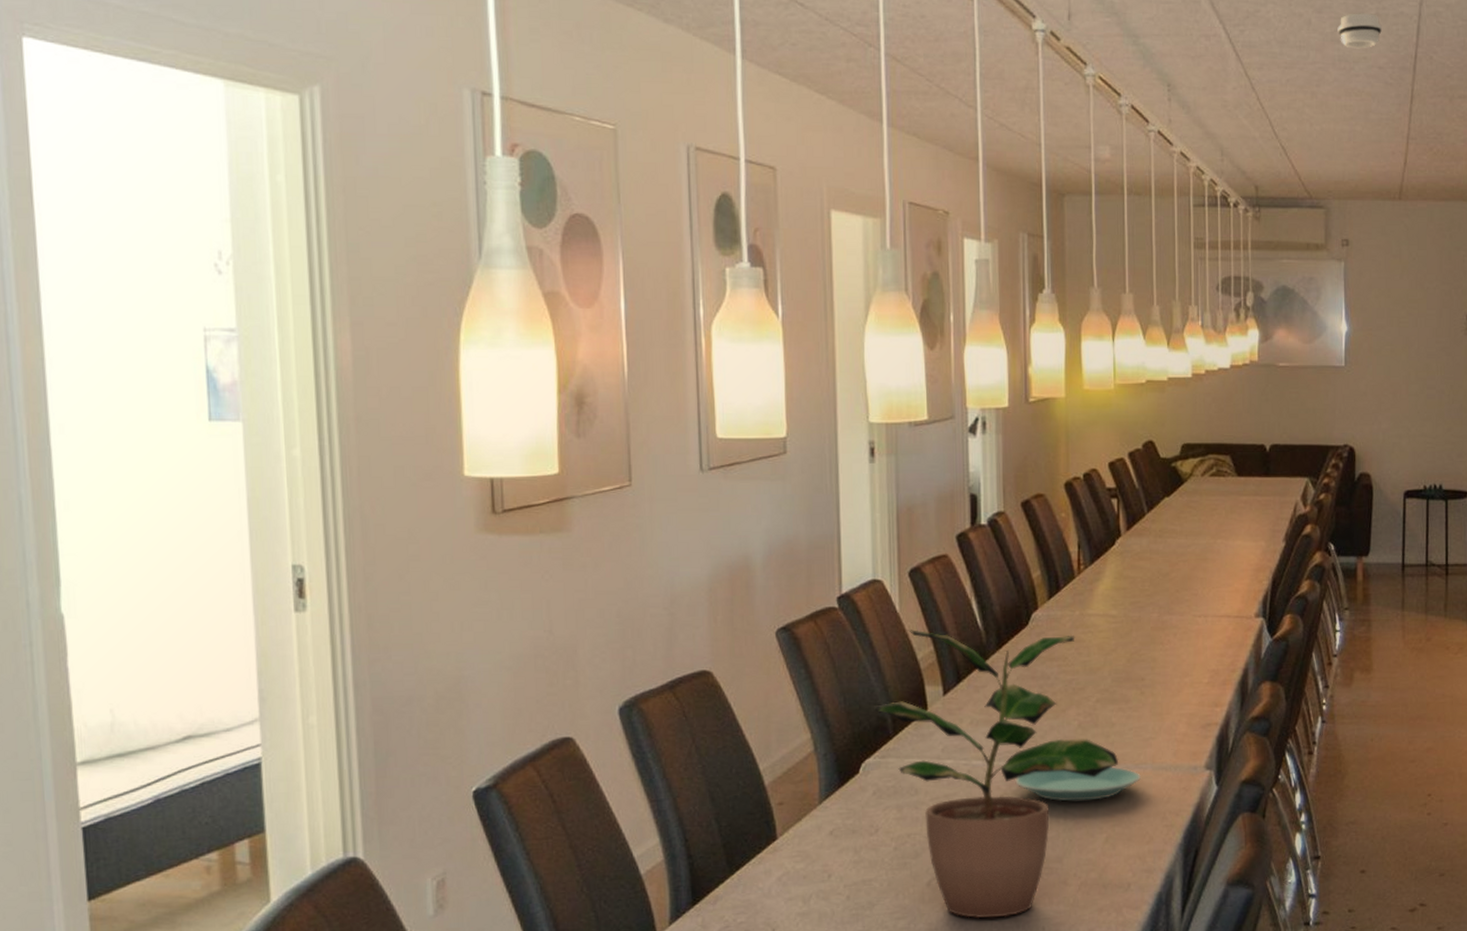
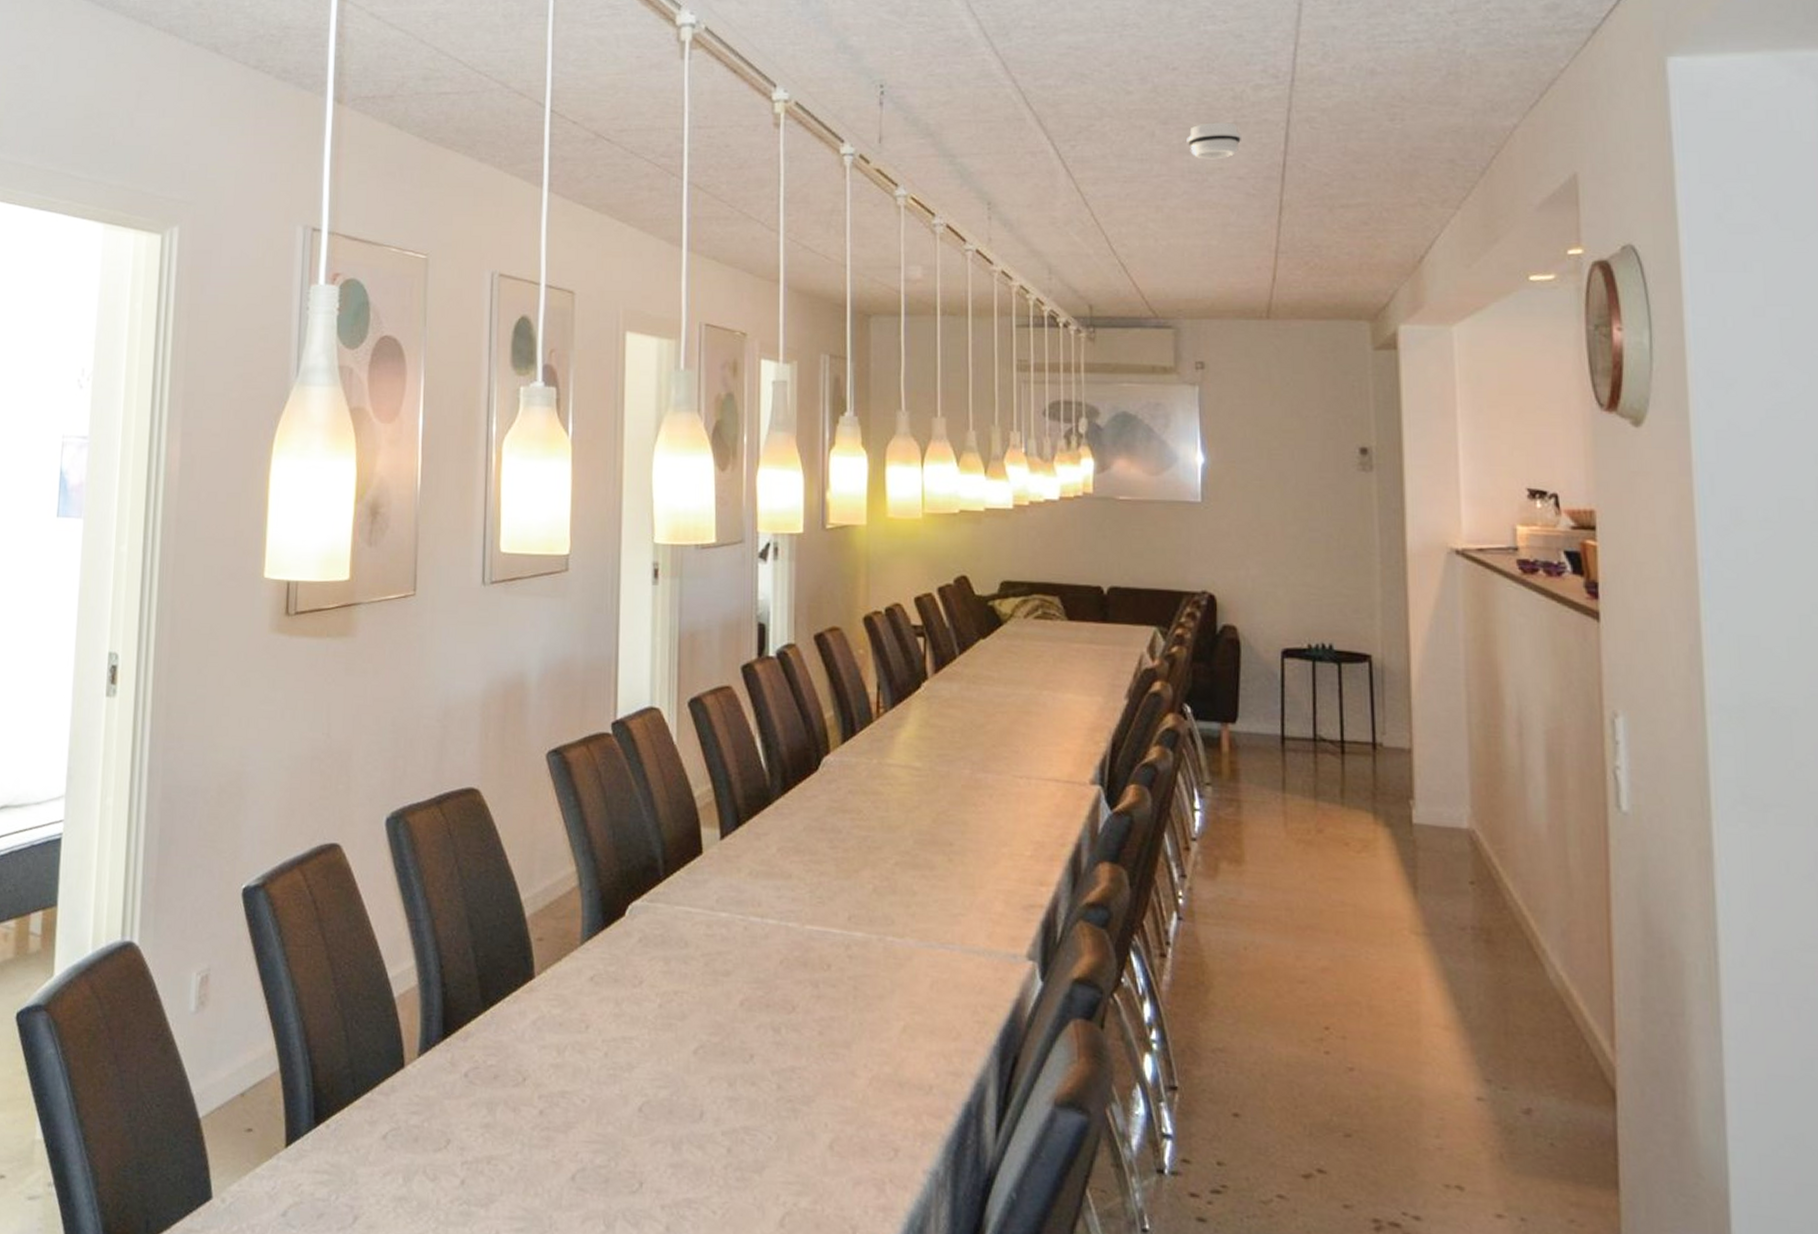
potted plant: present [874,630,1119,919] -> none [645,764,921,1105]
plate: present [1015,766,1141,802] -> none [798,937,947,980]

